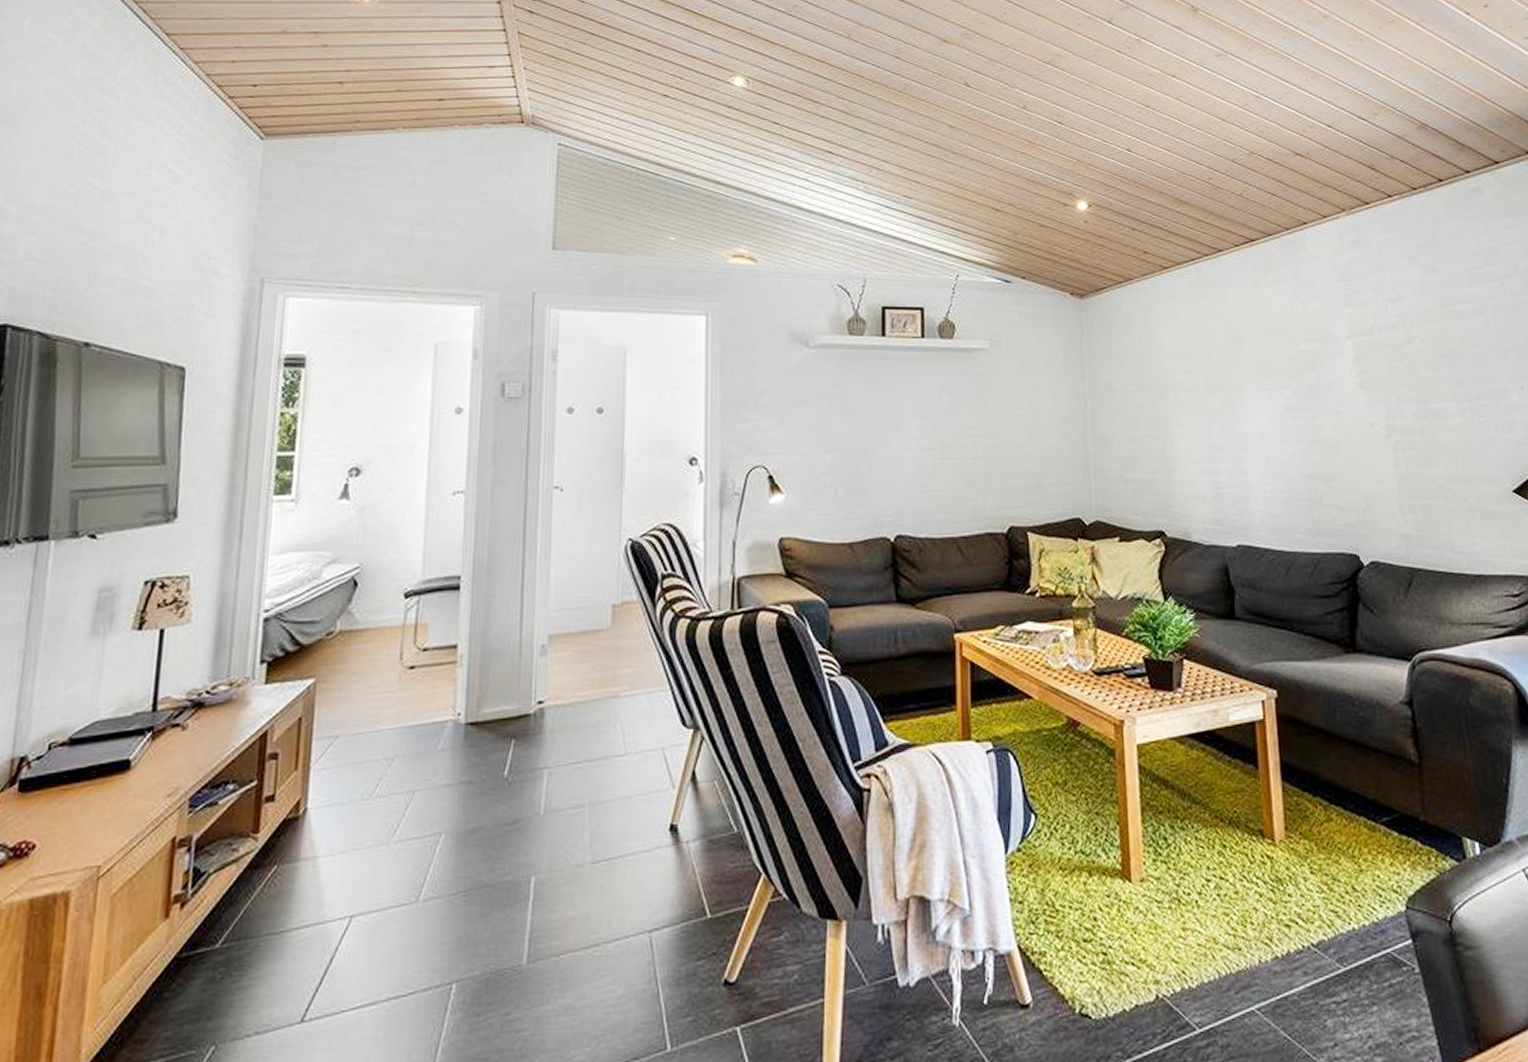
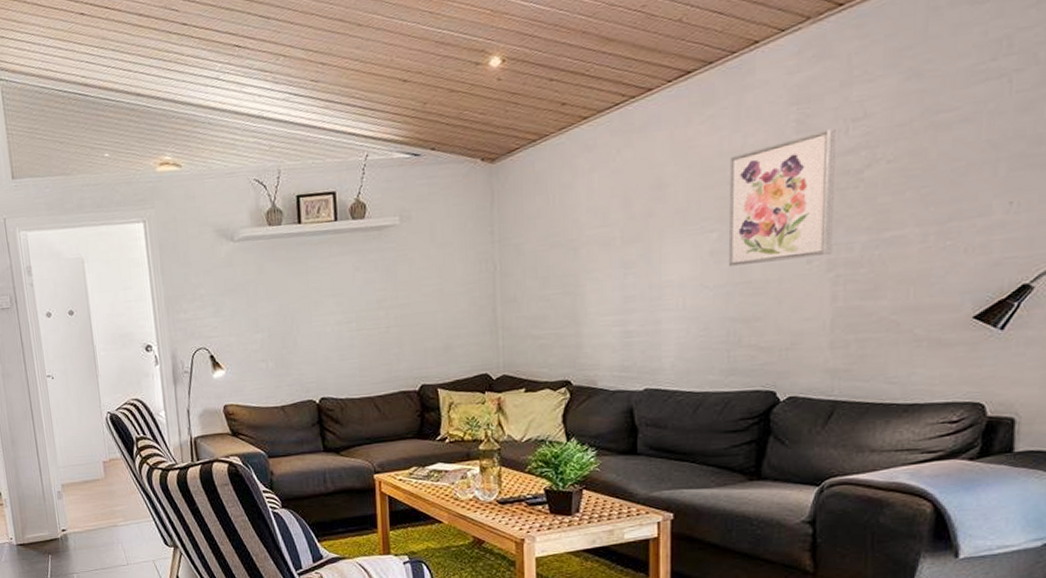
wall art: none [1294,306,1389,424] -> present [728,128,836,267]

